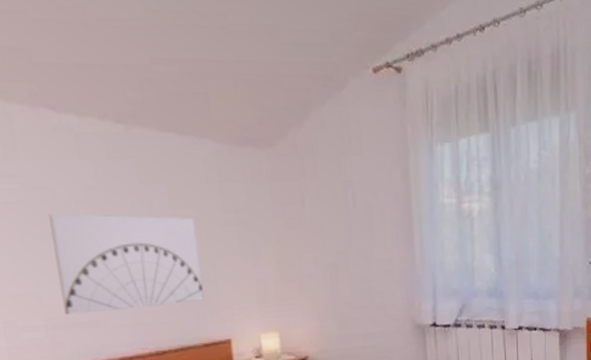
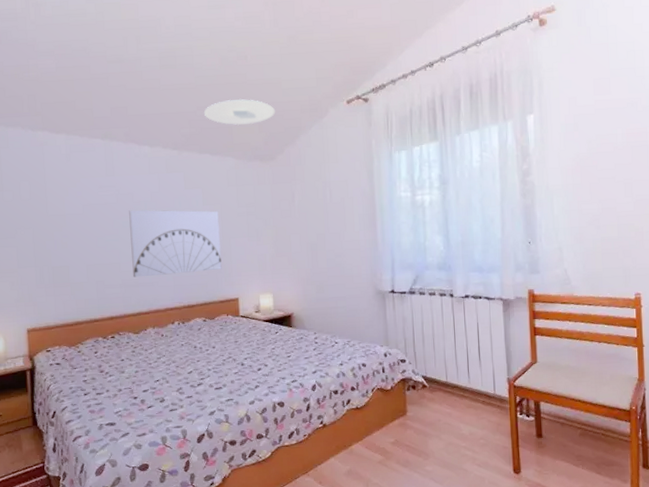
ceiling light: none [163,51,273,93] -> present [204,98,276,126]

